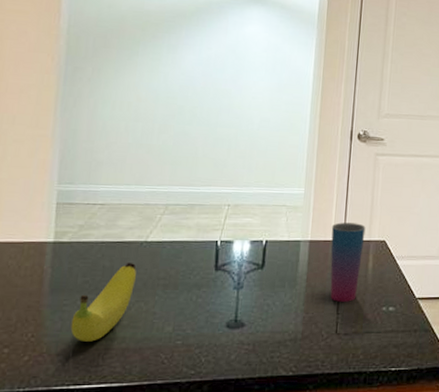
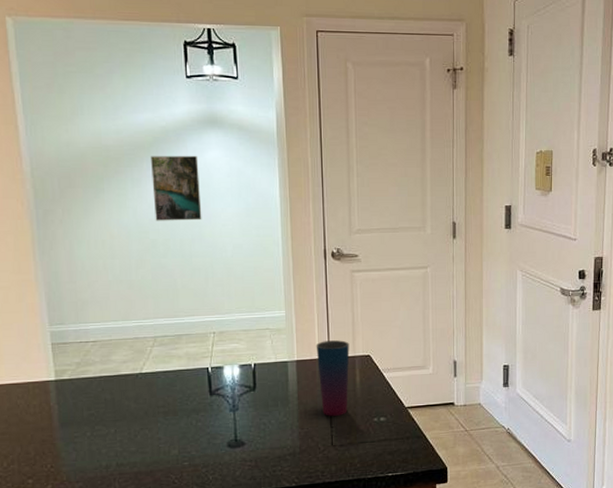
fruit: present [70,263,136,342] -> none [84,394,137,469]
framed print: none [185,25,238,91] -> present [150,155,202,221]

